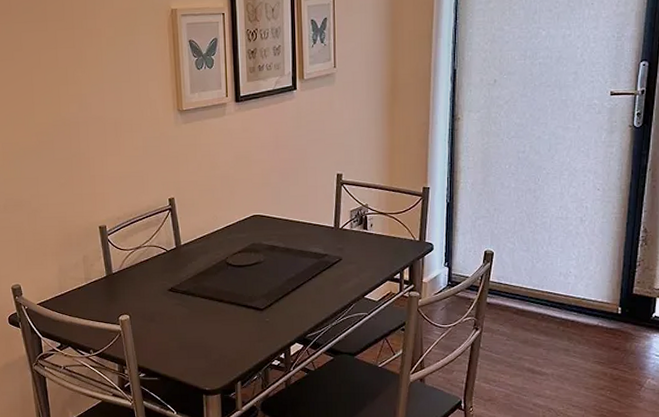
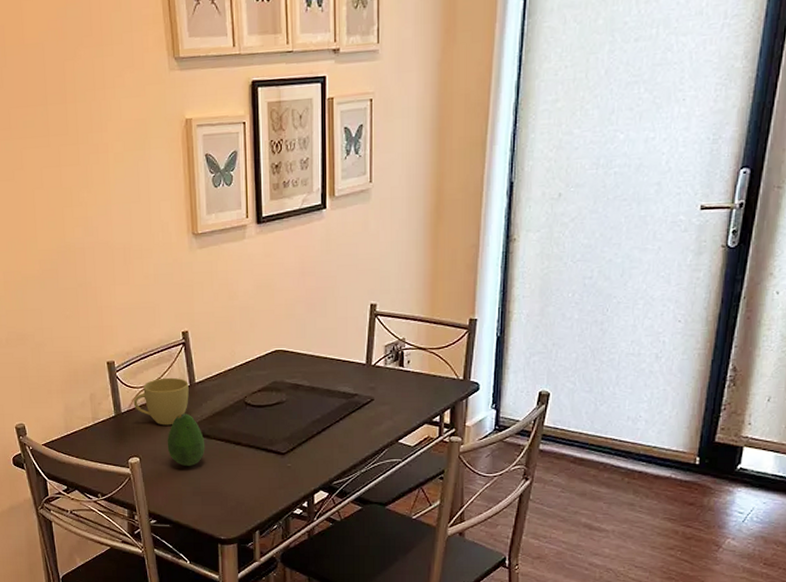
cup: none [123,240,175,285] -> present [133,377,189,426]
fruit: none [155,273,191,323] -> present [167,413,205,467]

